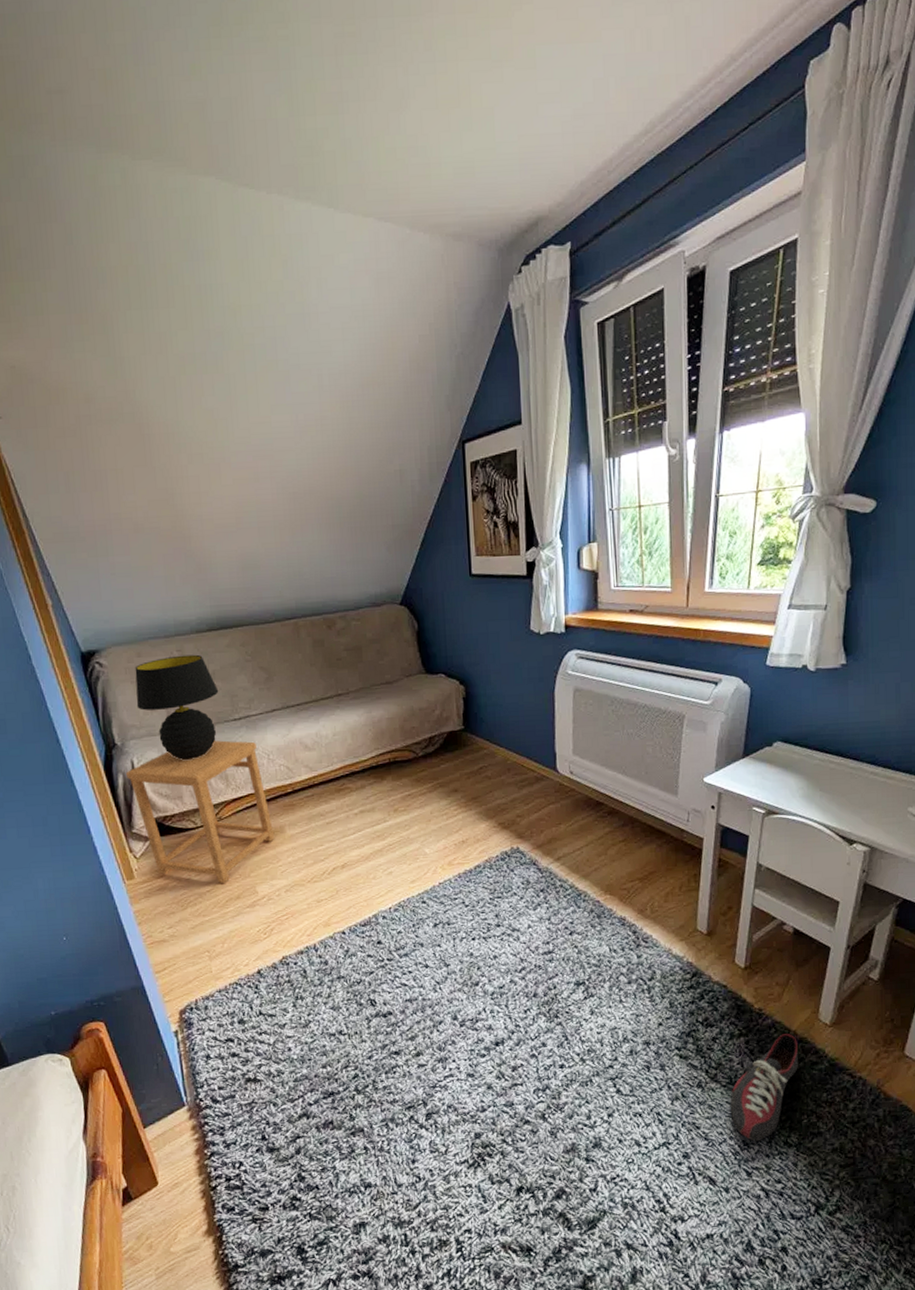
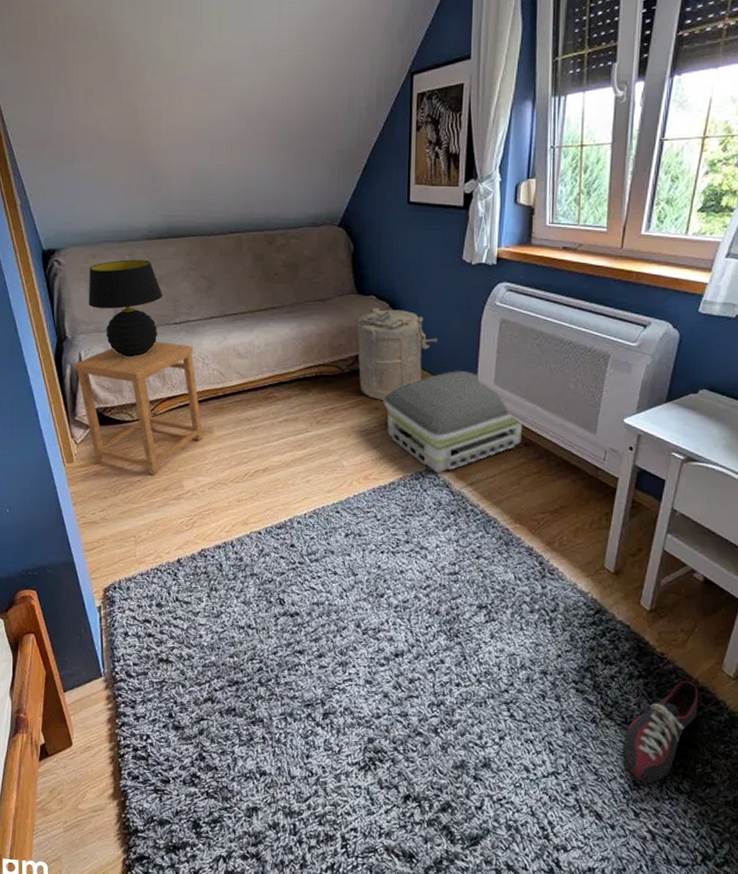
laundry hamper: none [428,685,513,782] -> present [357,307,438,400]
air purifier: none [461,743,605,851] -> present [383,370,522,473]

